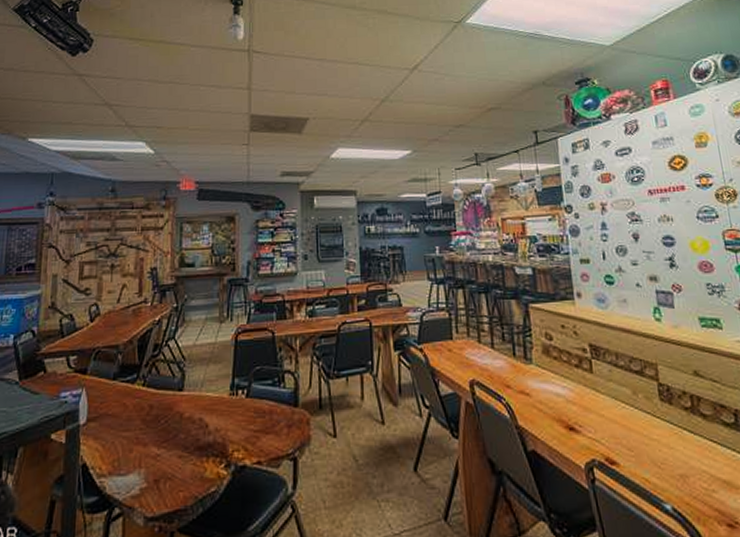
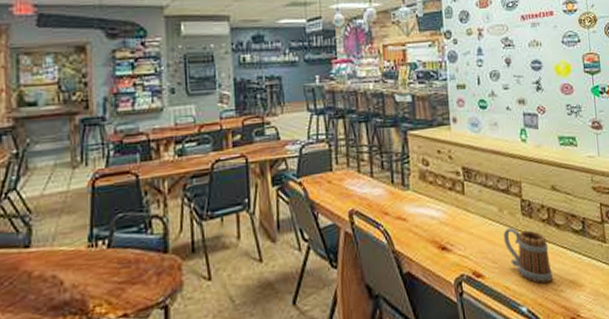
beer mug: none [639,412,702,479] -> present [503,226,553,284]

